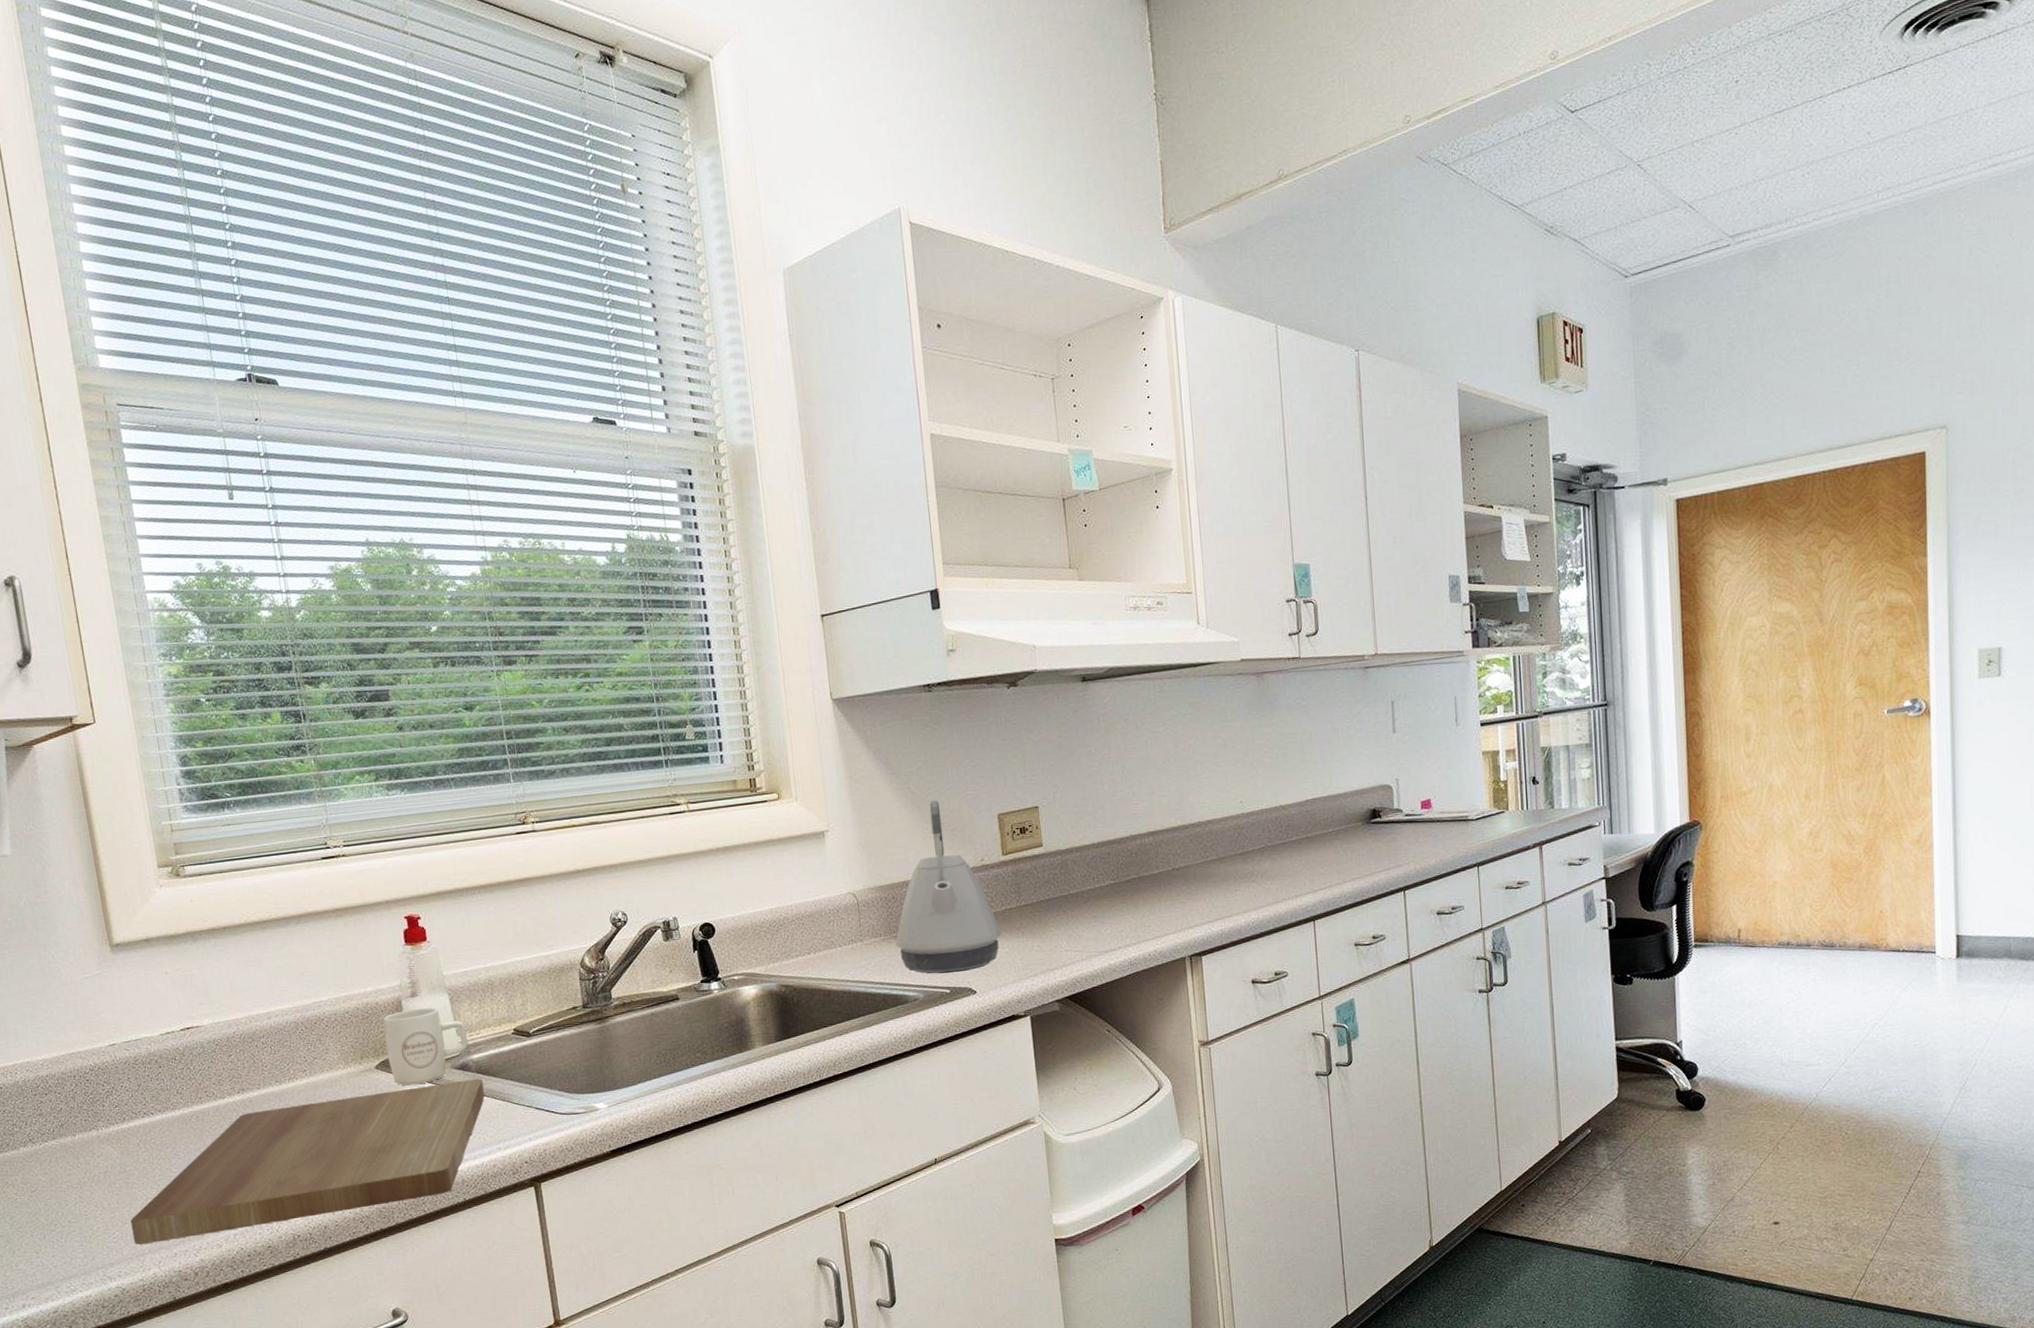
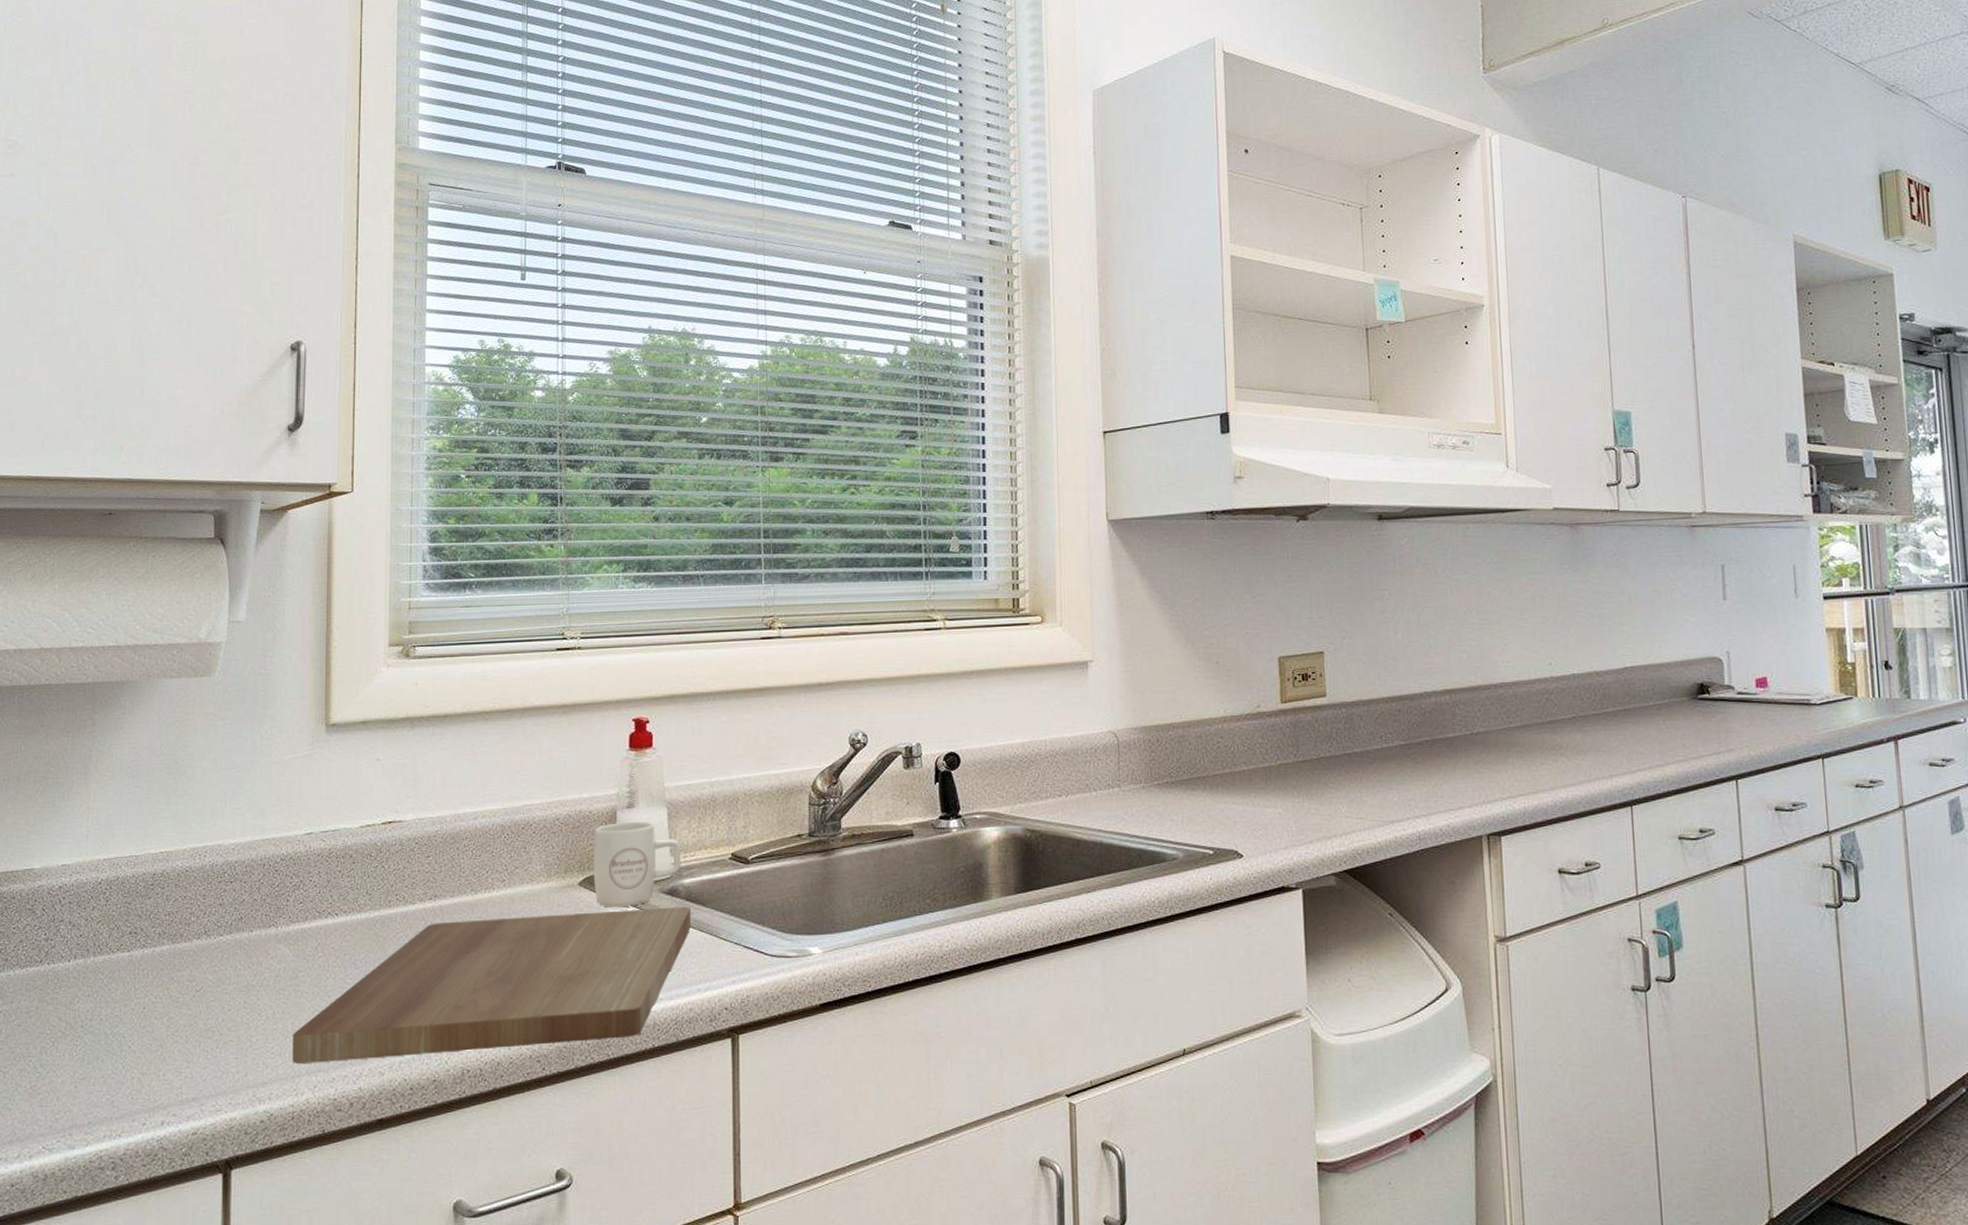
kettle: present [895,800,1001,974] -> none [1156,637,1275,831]

